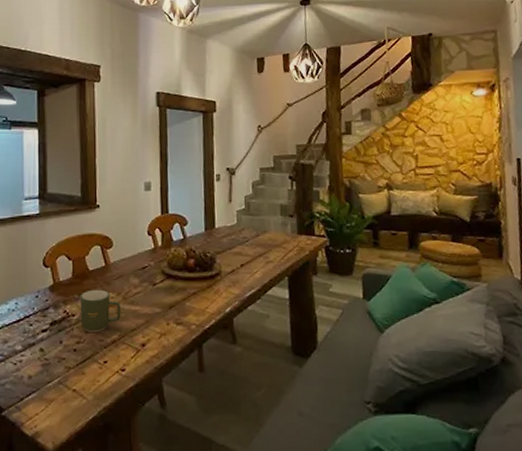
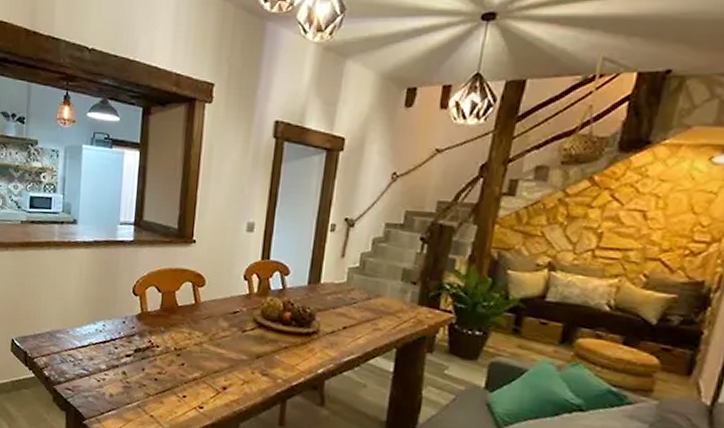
mug: present [80,289,121,332] -> none [164,324,206,367]

